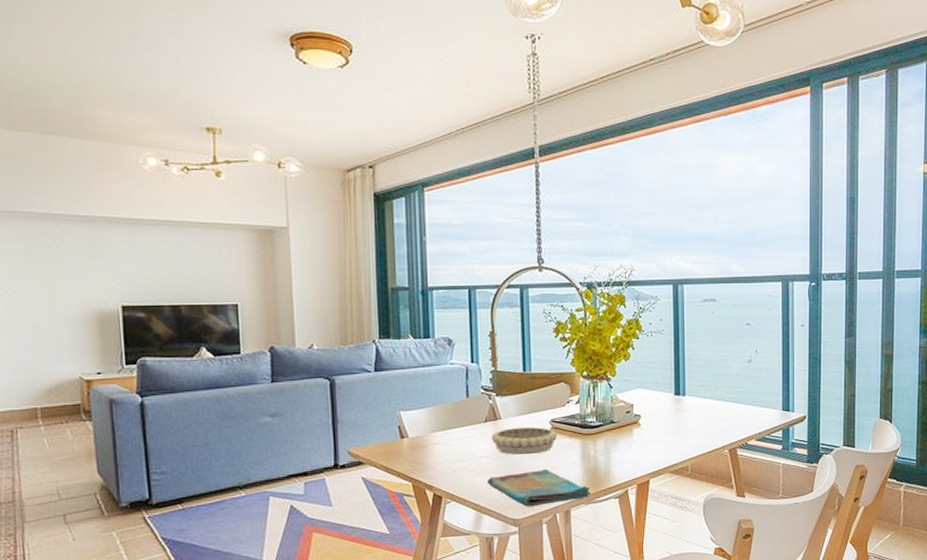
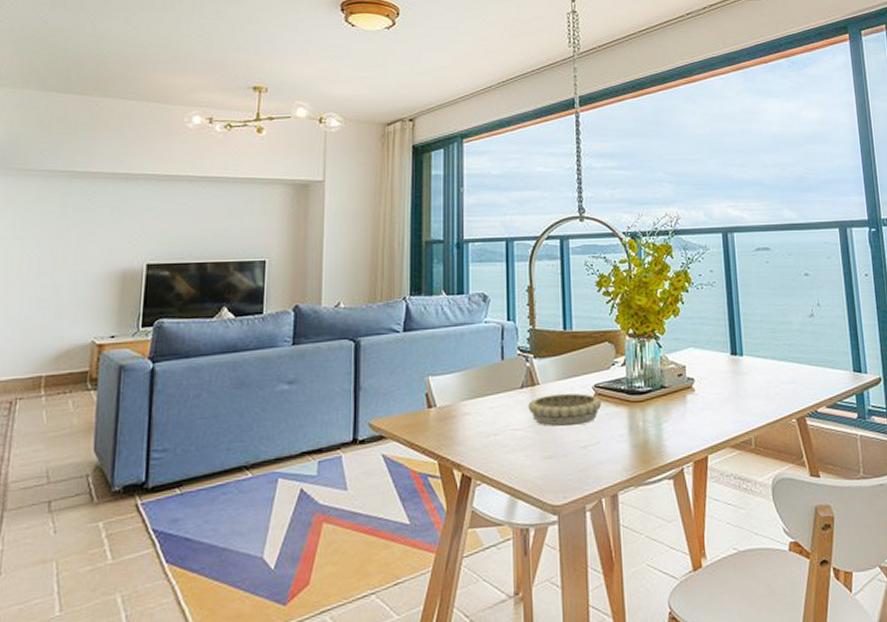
dish towel: present [486,468,591,507] -> none [522,443,641,490]

